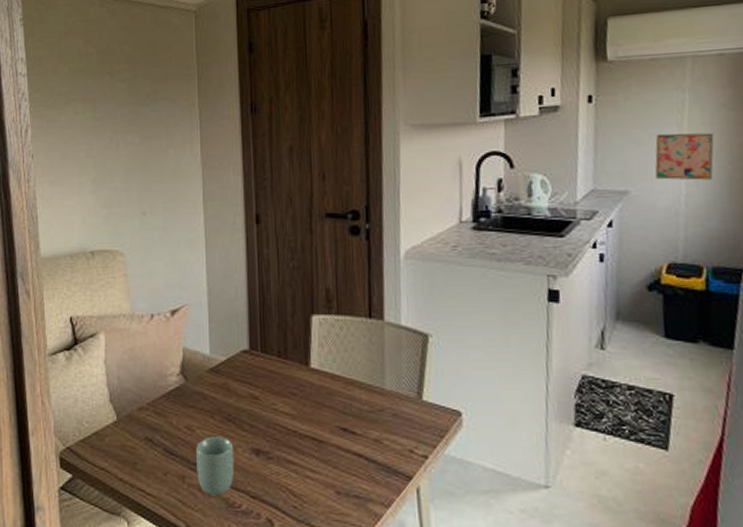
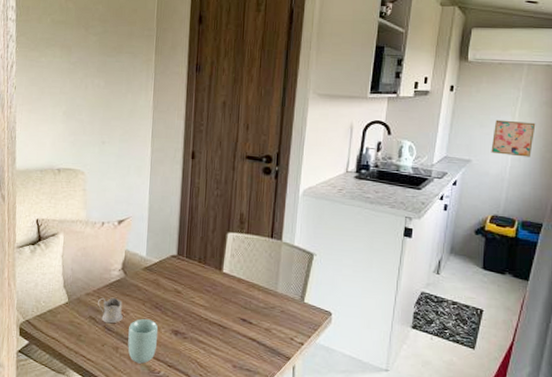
tea glass holder: none [154,410,187,445] -> present [98,297,123,324]

